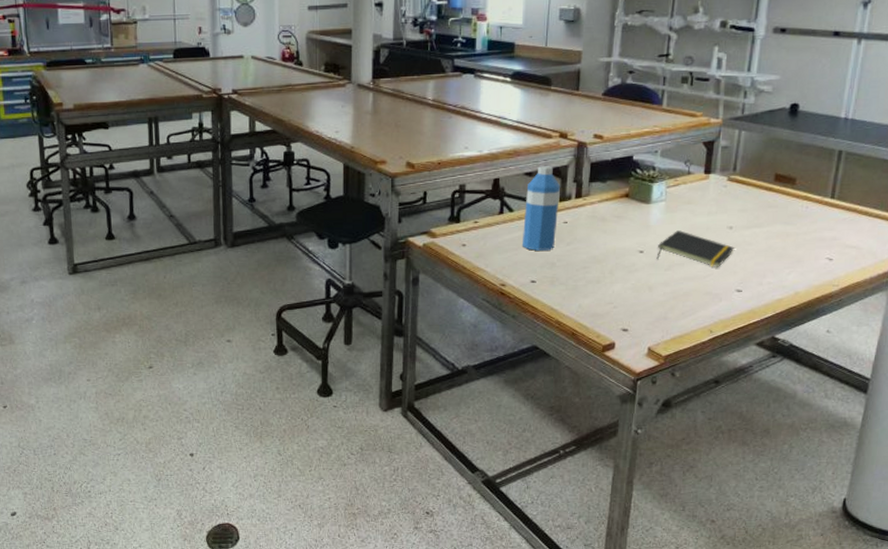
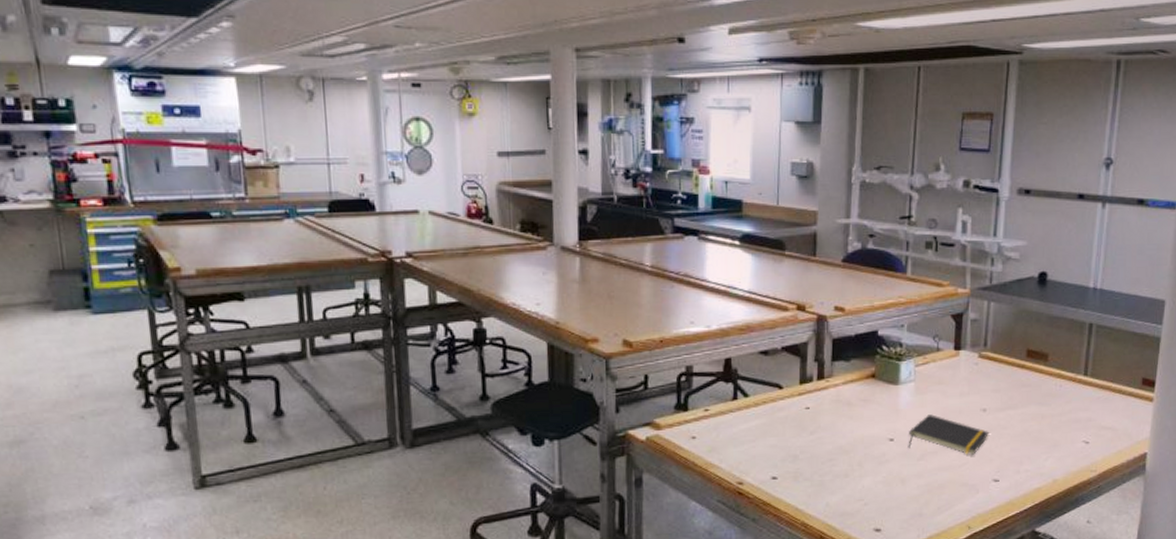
water bottle: present [521,166,560,251] -> none [759,343,800,442]

